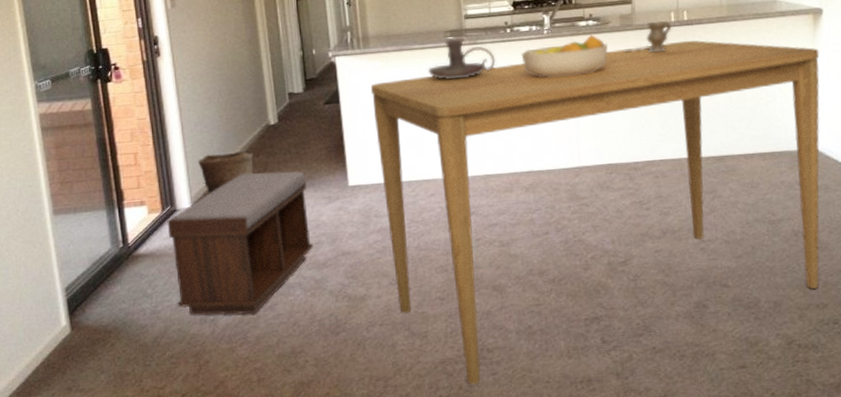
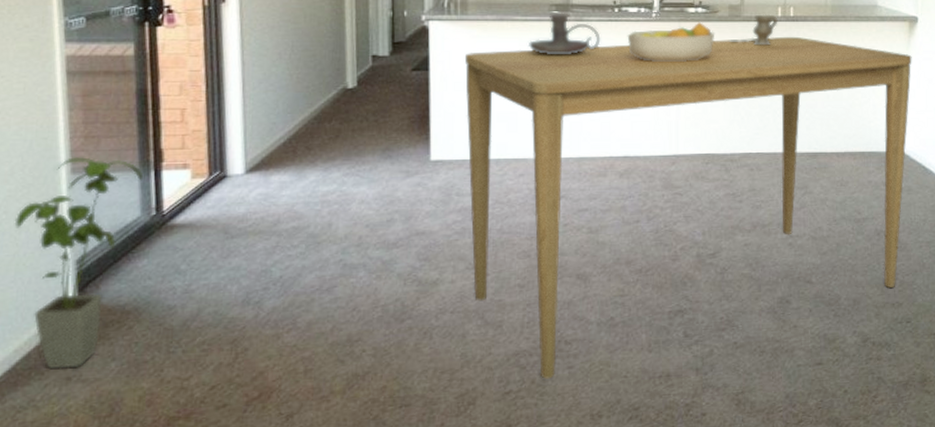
house plant: none [15,200,109,381] -> present [14,157,142,369]
bench: present [167,171,314,315] -> none [213,139,385,298]
basket: present [198,151,253,194] -> none [258,115,324,161]

